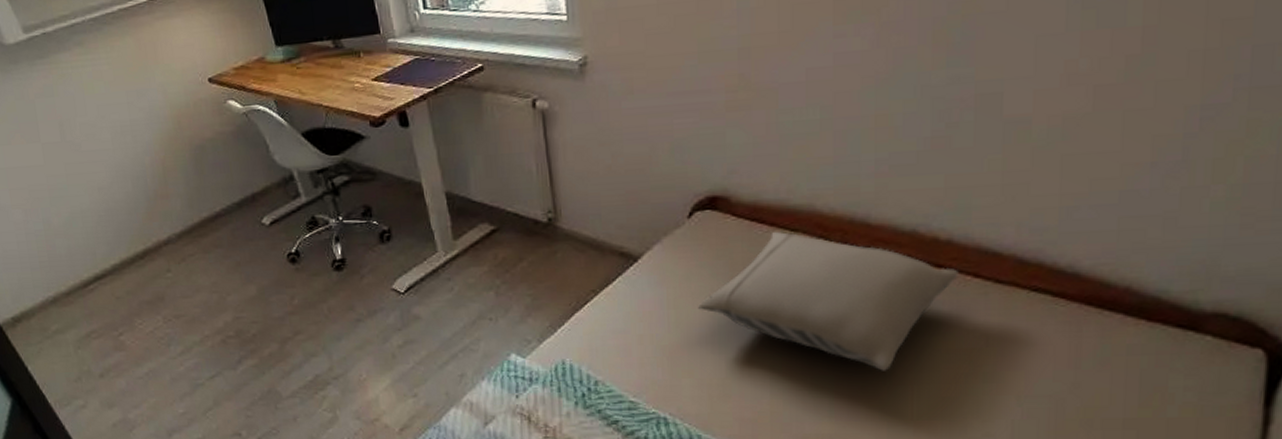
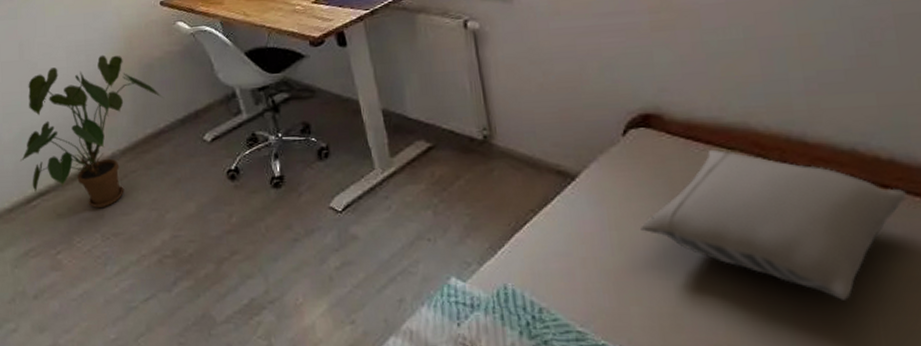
house plant: none [73,135,218,291] -> present [20,54,164,208]

